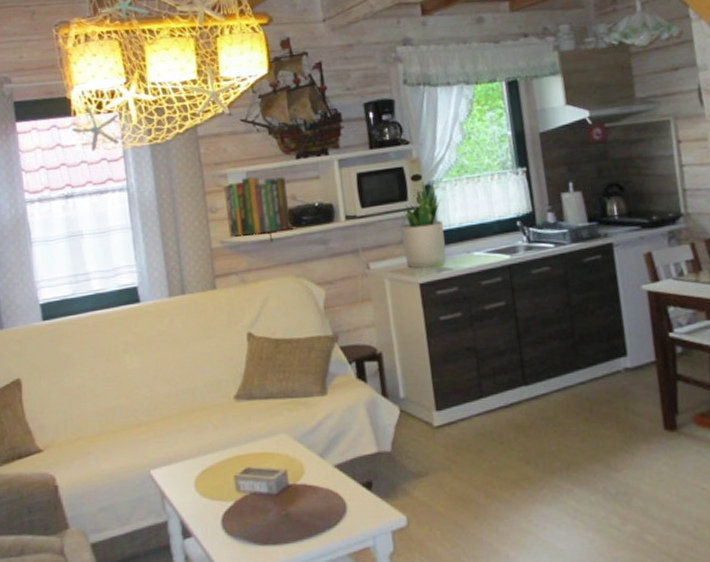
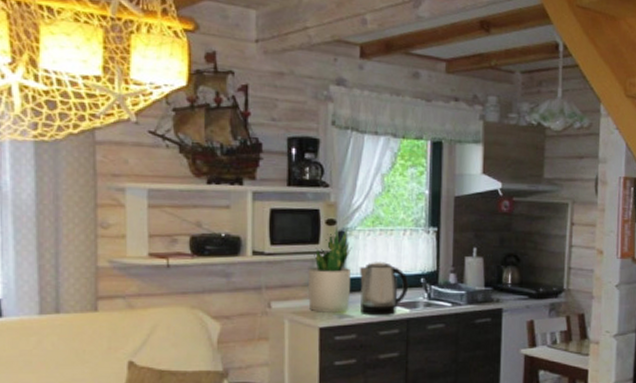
books: present [224,177,291,237] -> none [119,194,193,259]
kettle: none [450,209,506,267] -> present [359,261,409,317]

